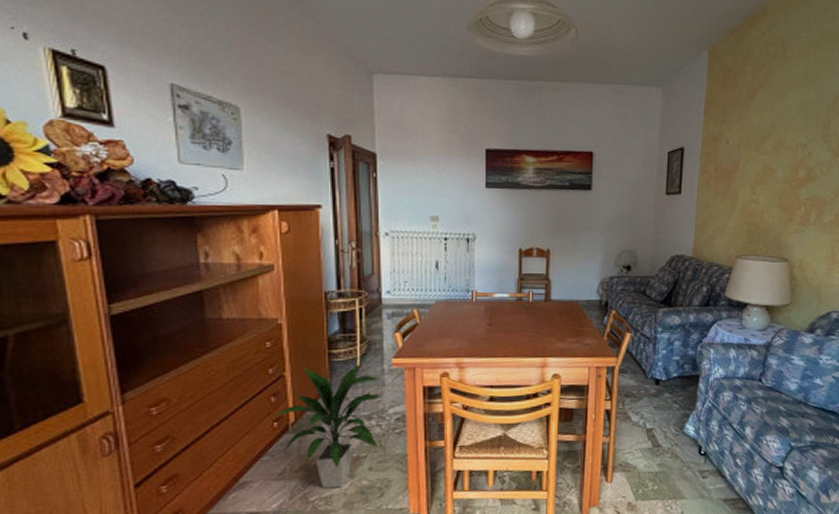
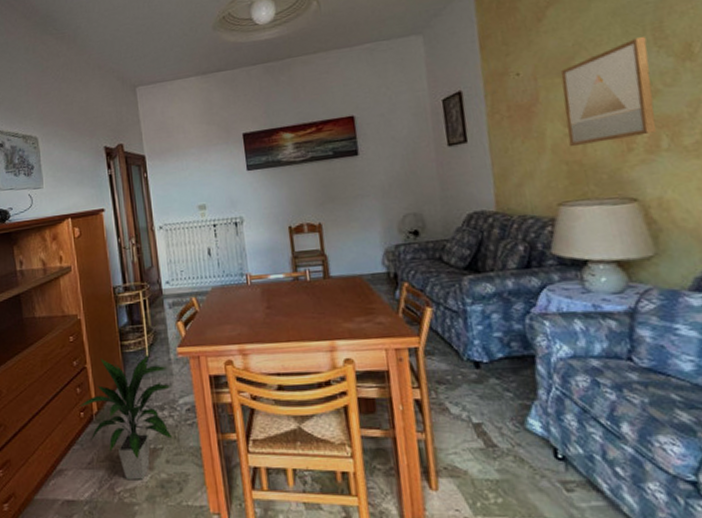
wall art: none [753,131,817,212] -> present [560,37,656,147]

